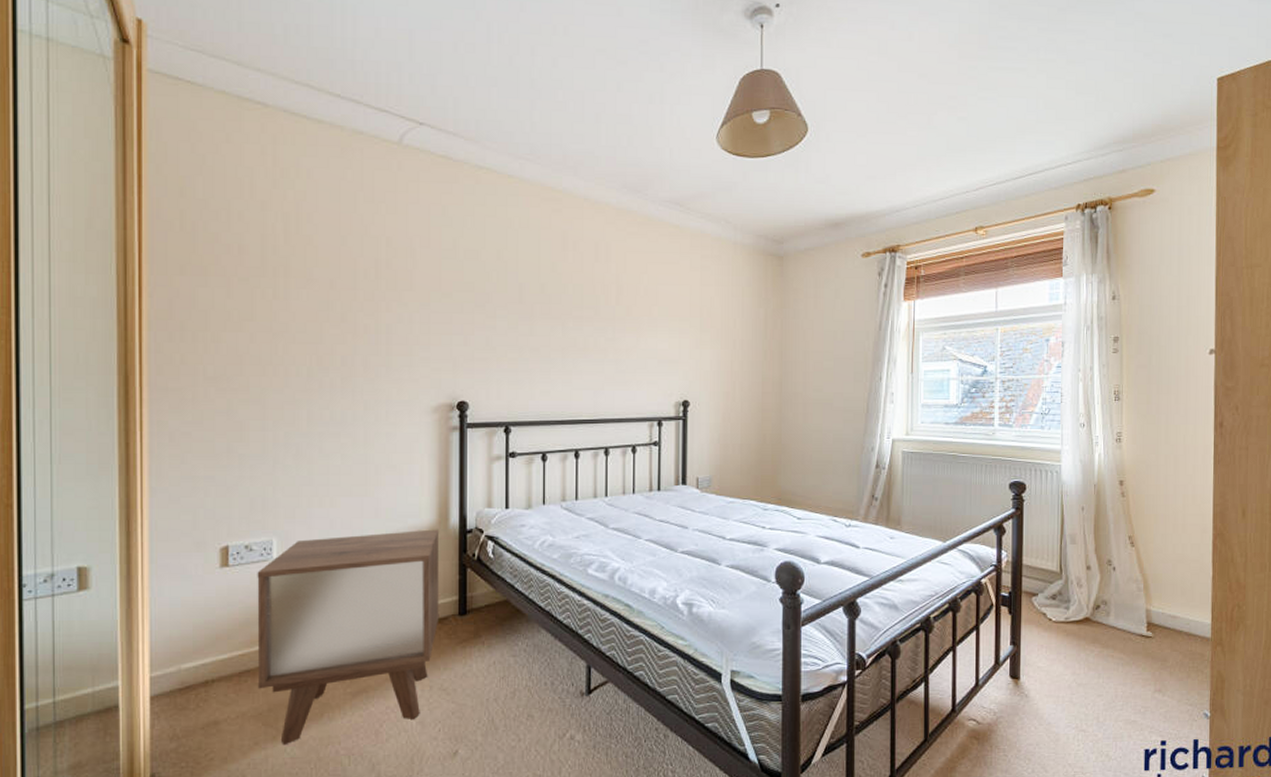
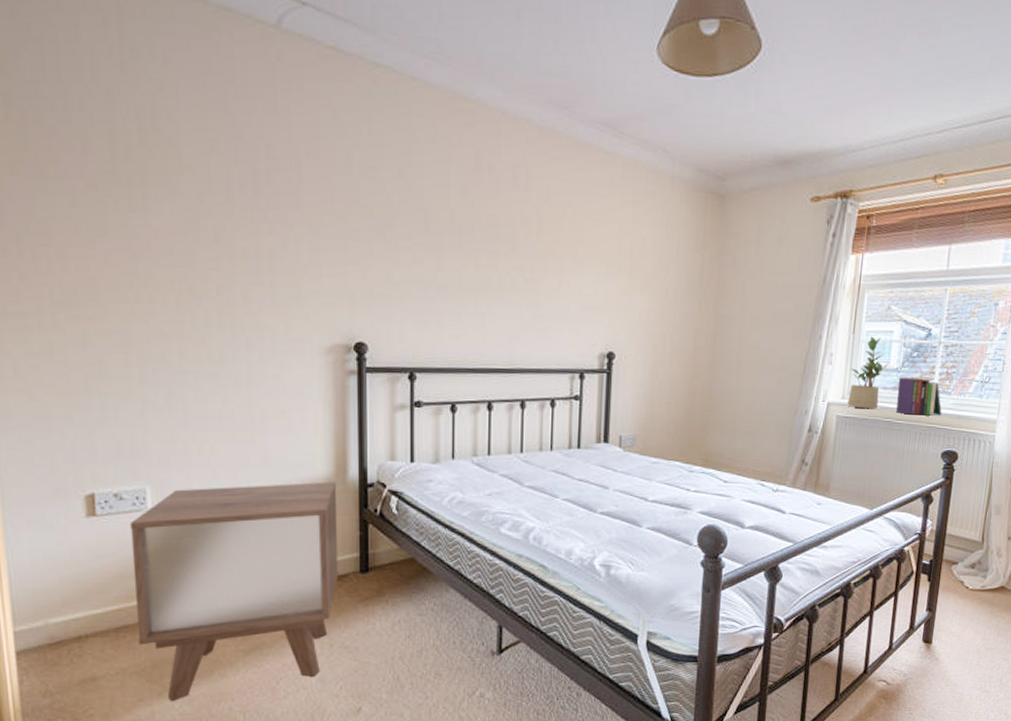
potted plant: none [912,375,948,444] -> present [847,336,889,410]
books: none [959,412,1005,448] -> present [896,377,942,416]

